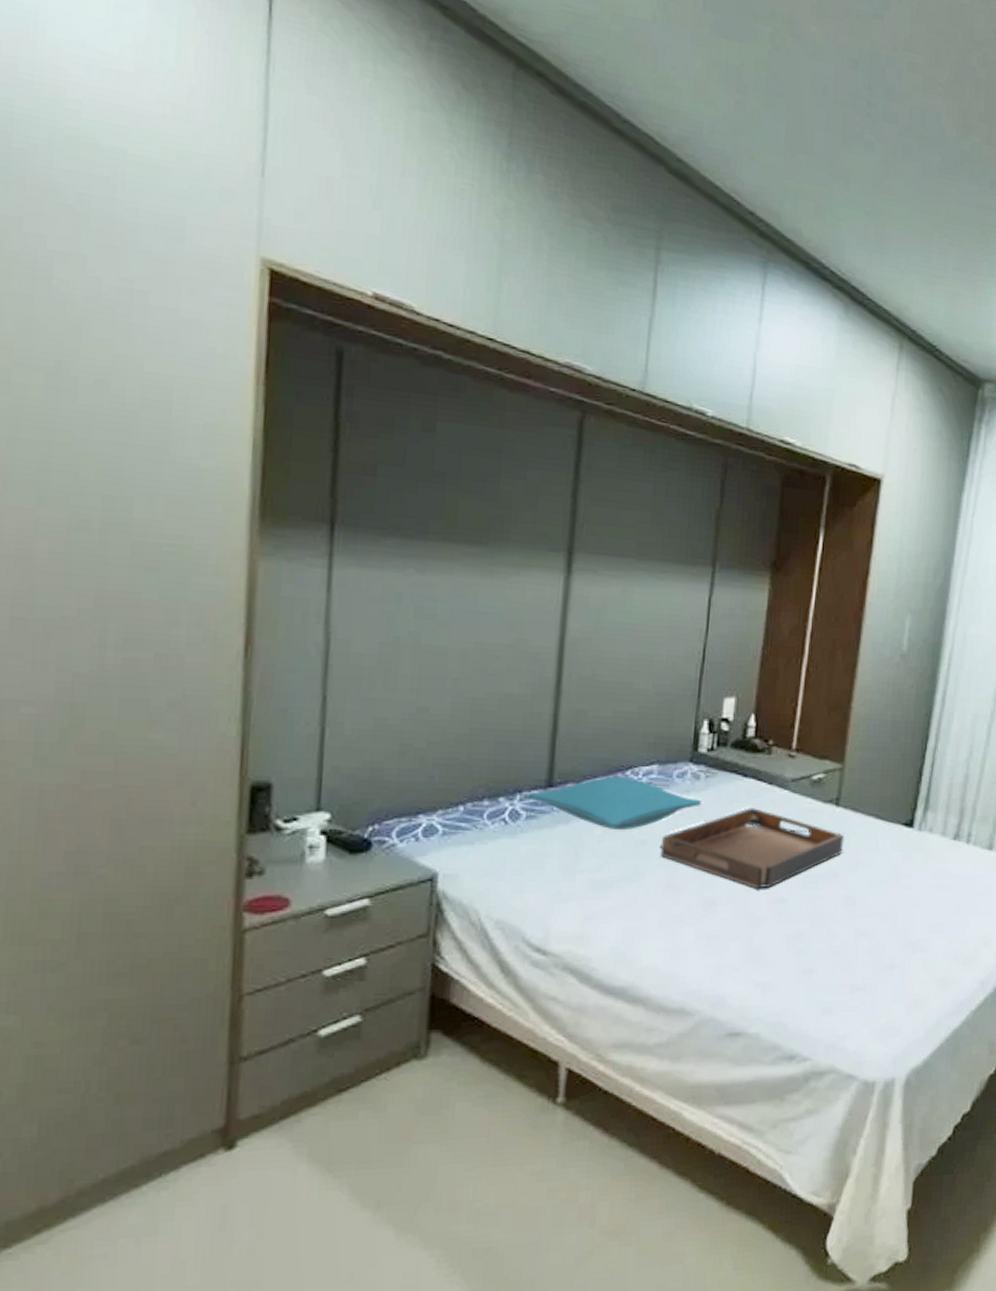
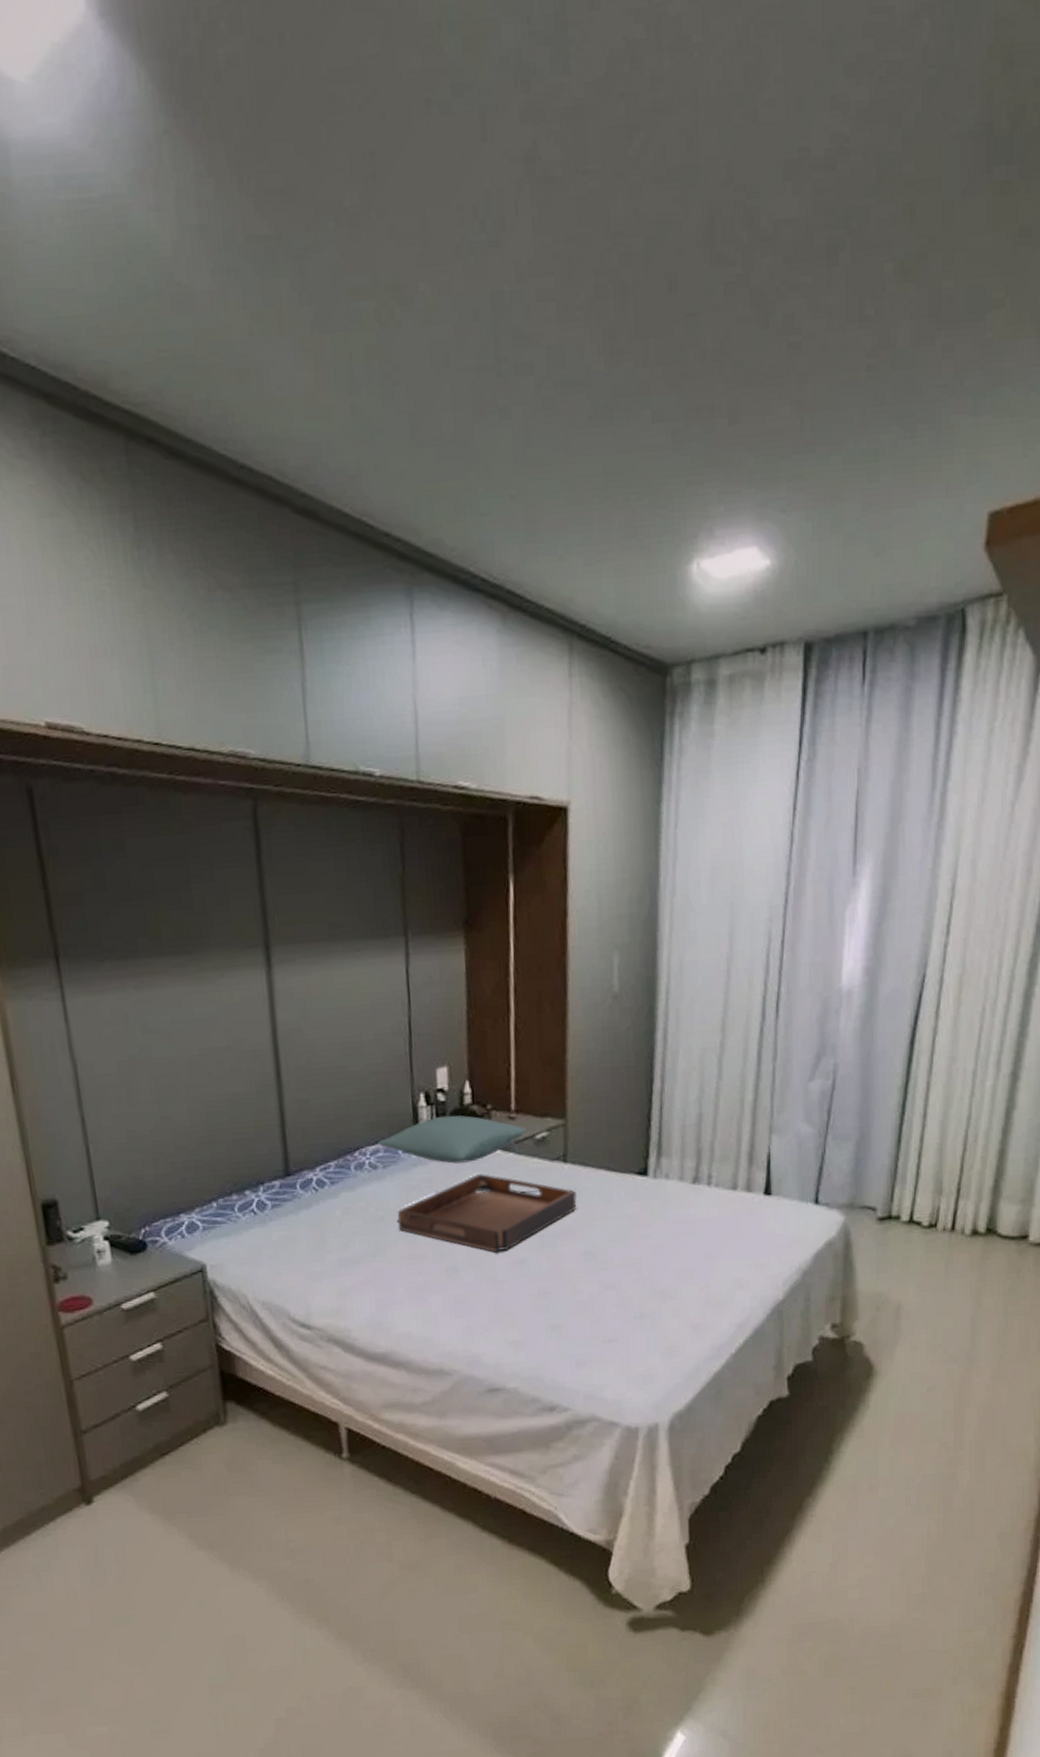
pillow: present [527,776,703,831] -> none [269,1157,431,1210]
pillow: none [652,745,804,795] -> present [377,1115,527,1164]

